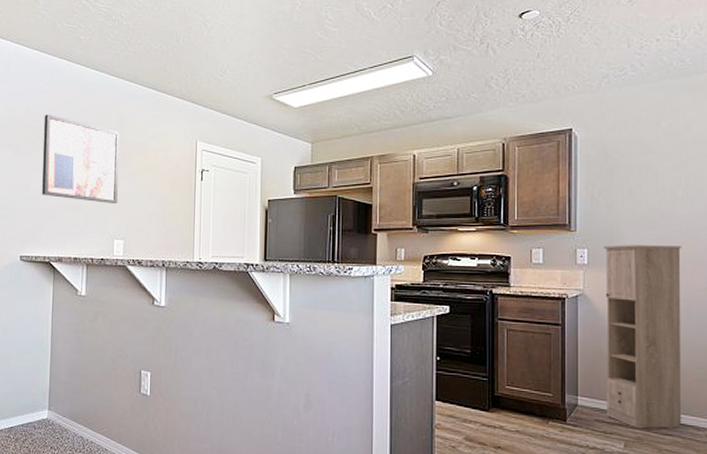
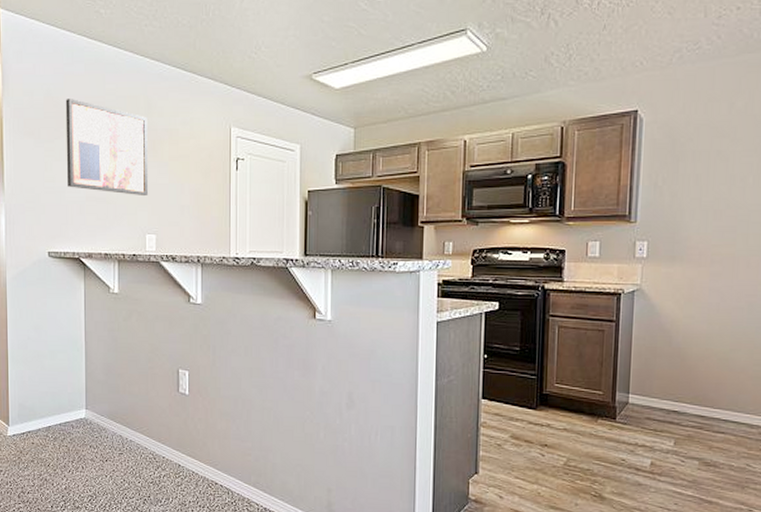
storage cabinet: present [603,245,682,429] -> none [658,237,749,427]

